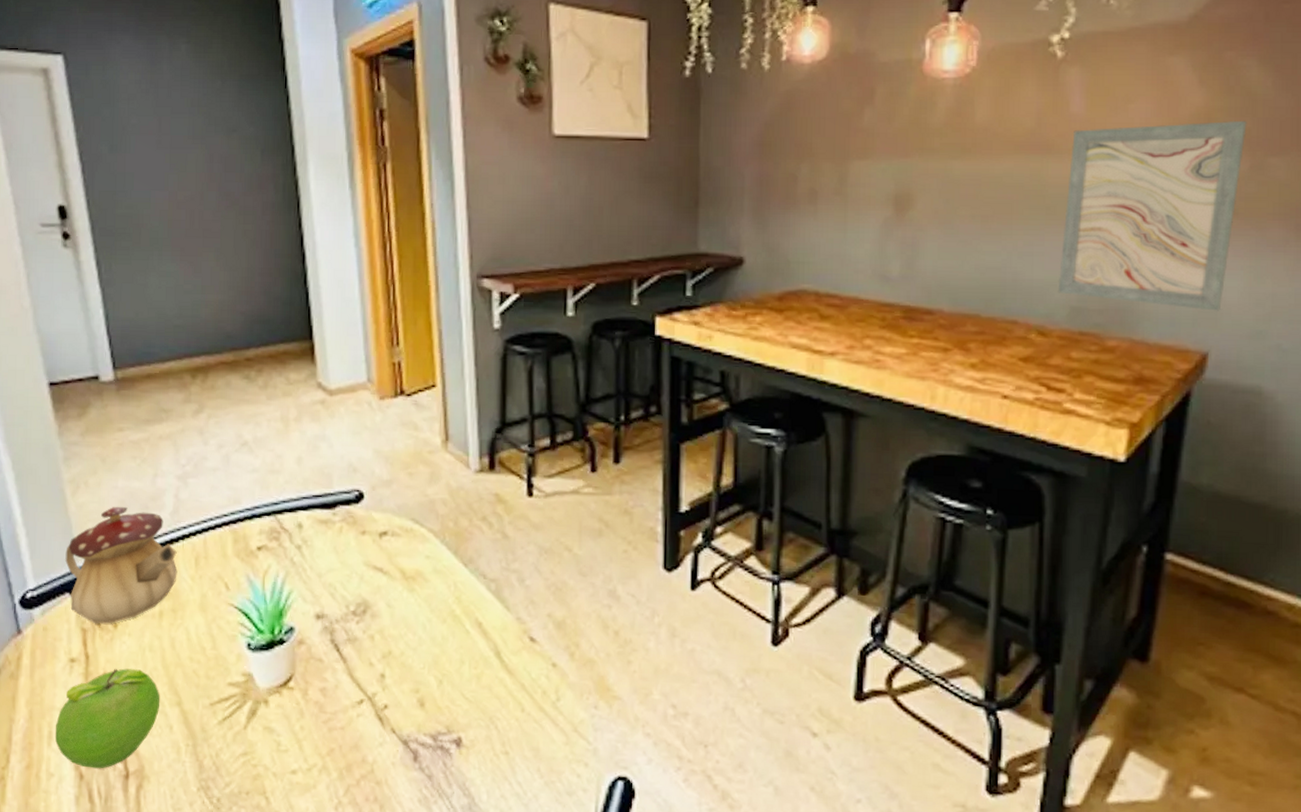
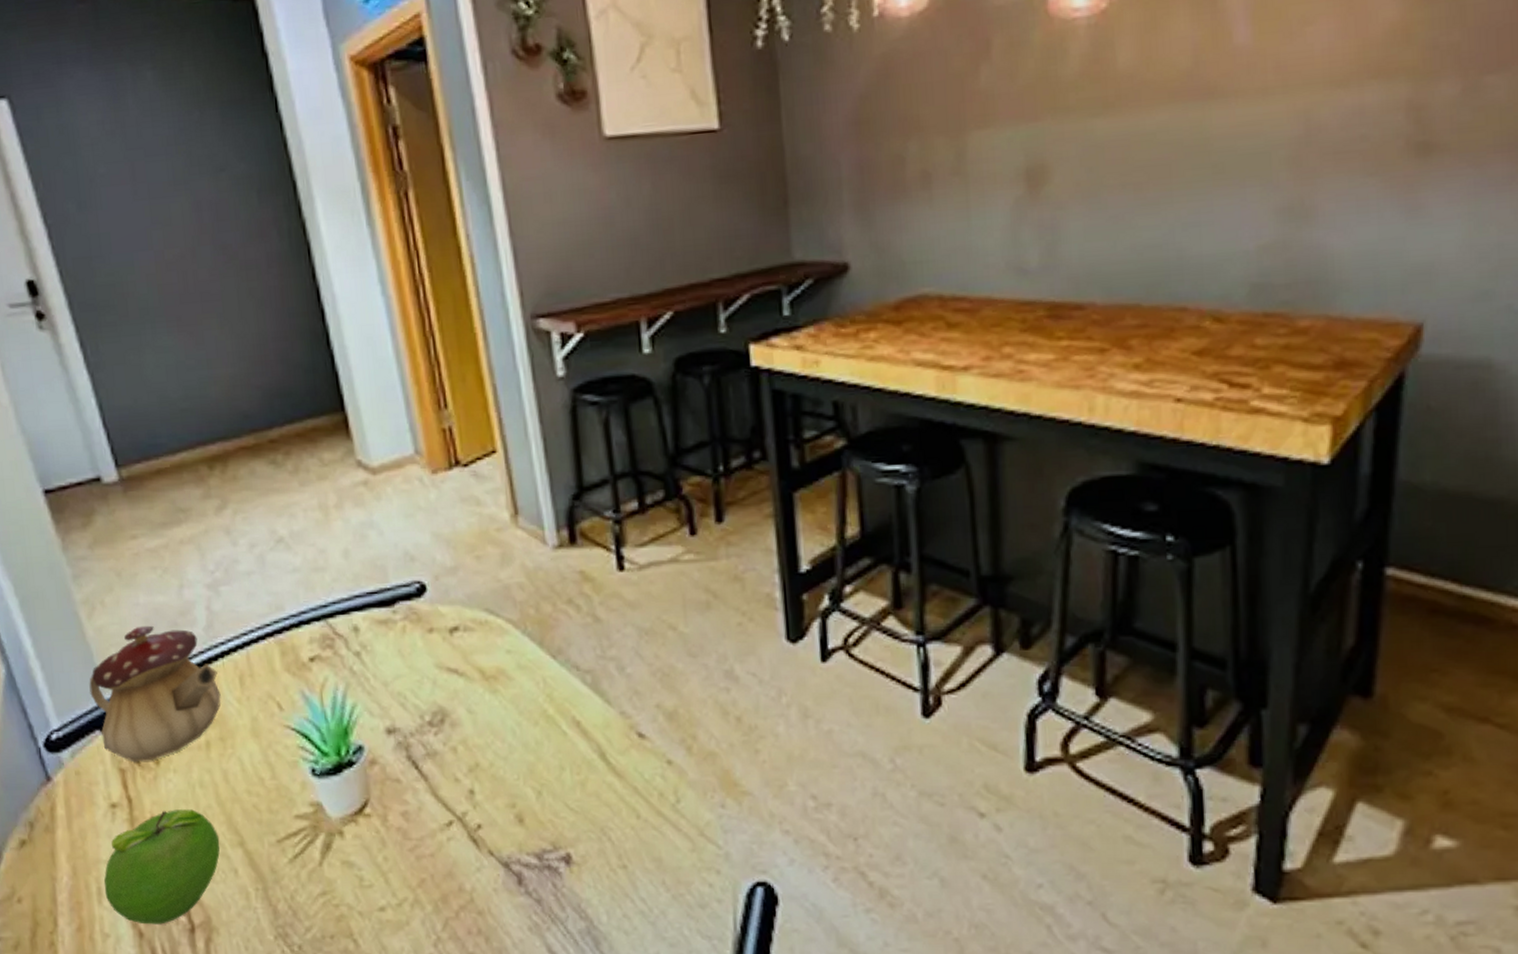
wall art: present [1057,120,1247,311] -> none [1233,32,1455,272]

